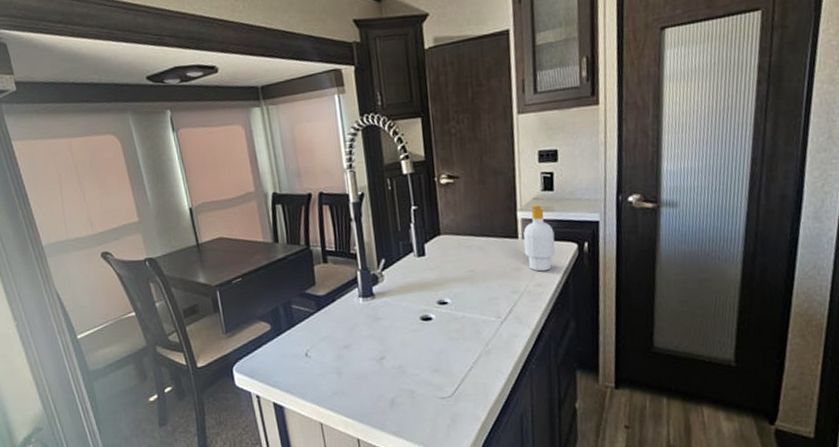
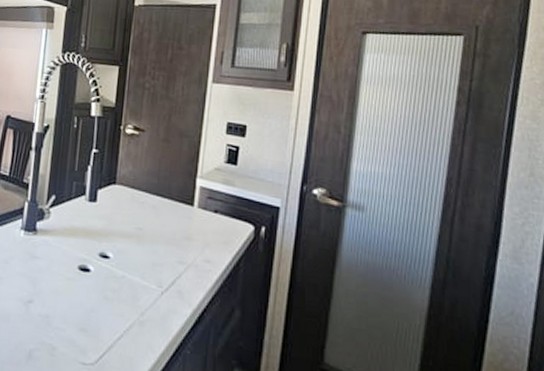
soap bottle: present [523,205,555,272] -> none [197,176,232,248]

